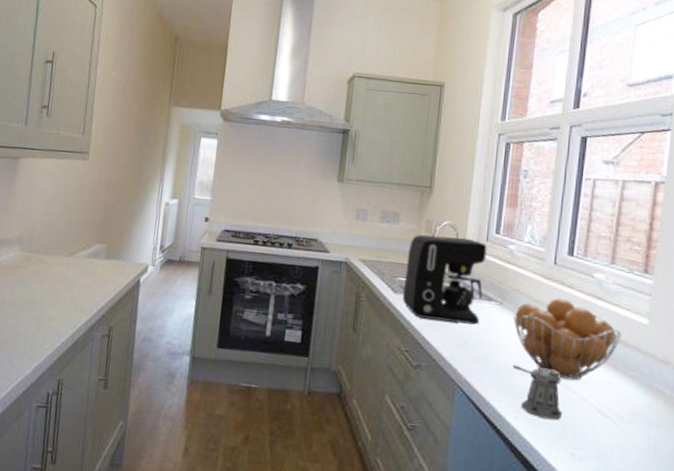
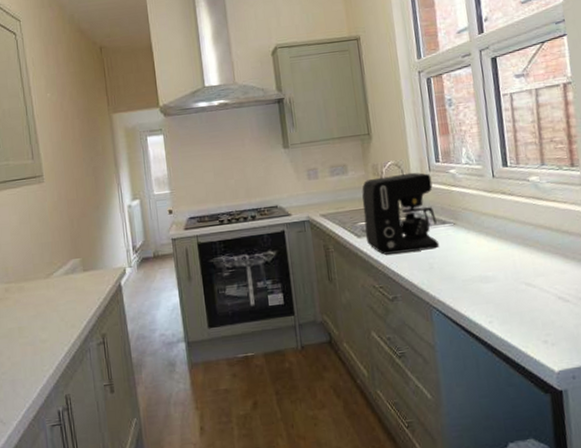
pepper shaker: present [512,365,562,421] -> none [477,272,529,317]
fruit basket: present [513,297,622,381] -> none [467,205,564,278]

